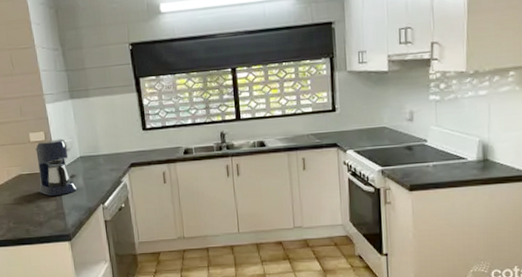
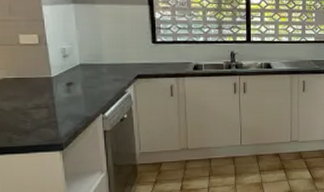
coffee maker: present [35,139,78,197] -> none [26,44,74,104]

